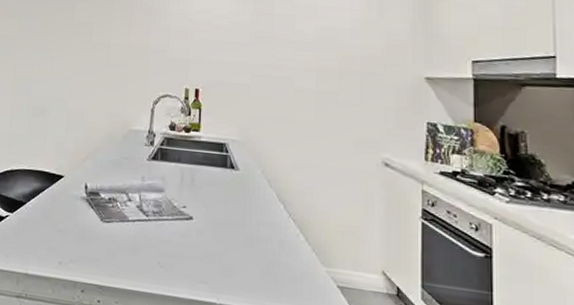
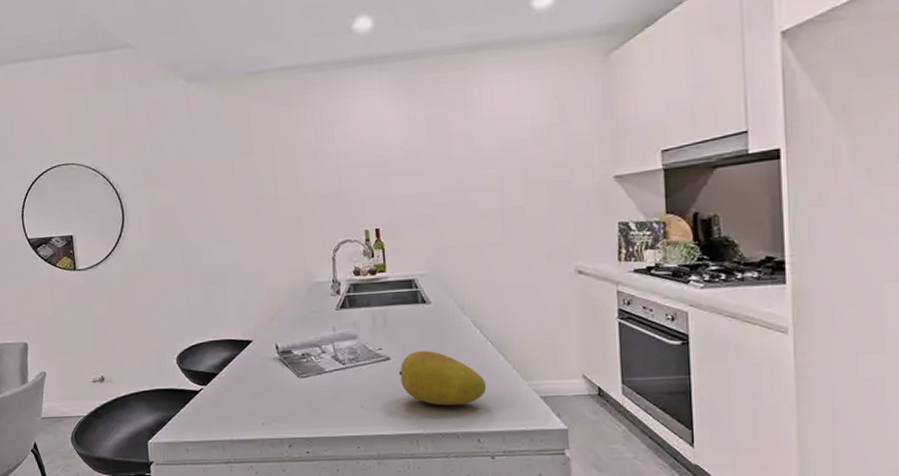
fruit: none [199,215,285,280] -> present [398,350,487,406]

